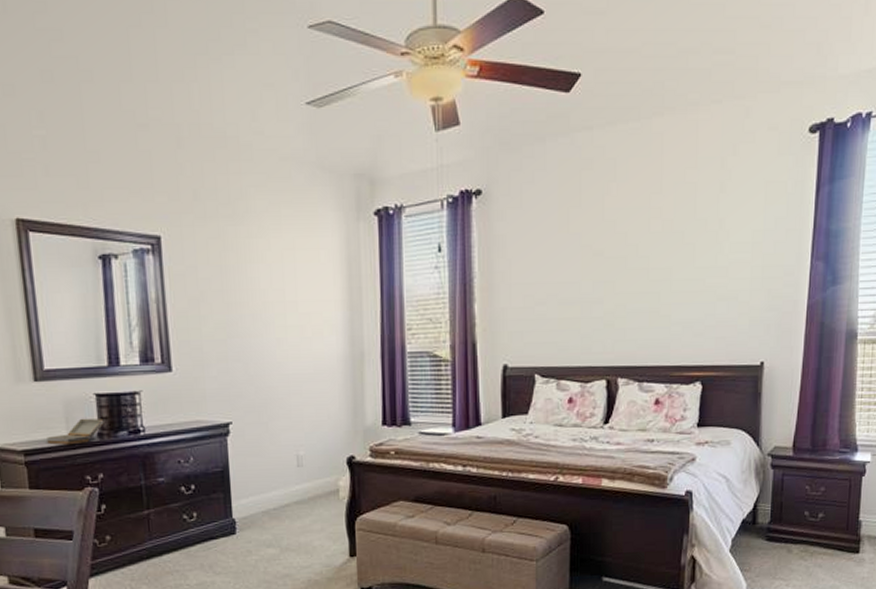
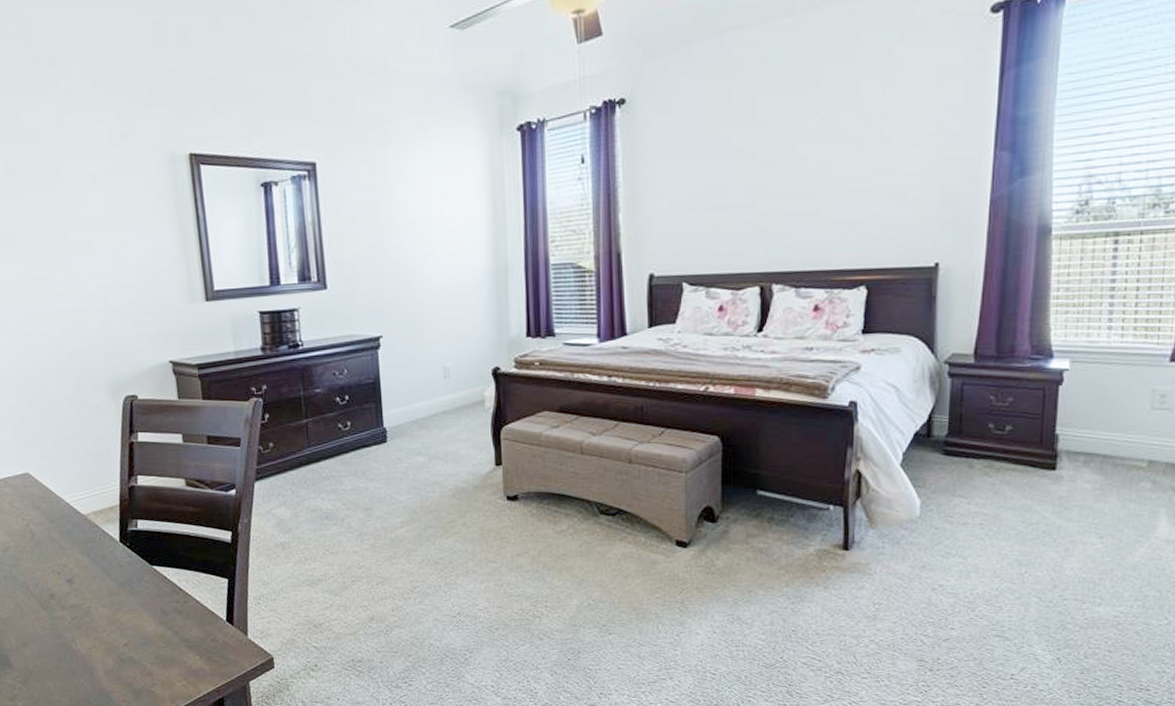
jewelry box: present [47,418,104,446] -> none [217,334,267,360]

